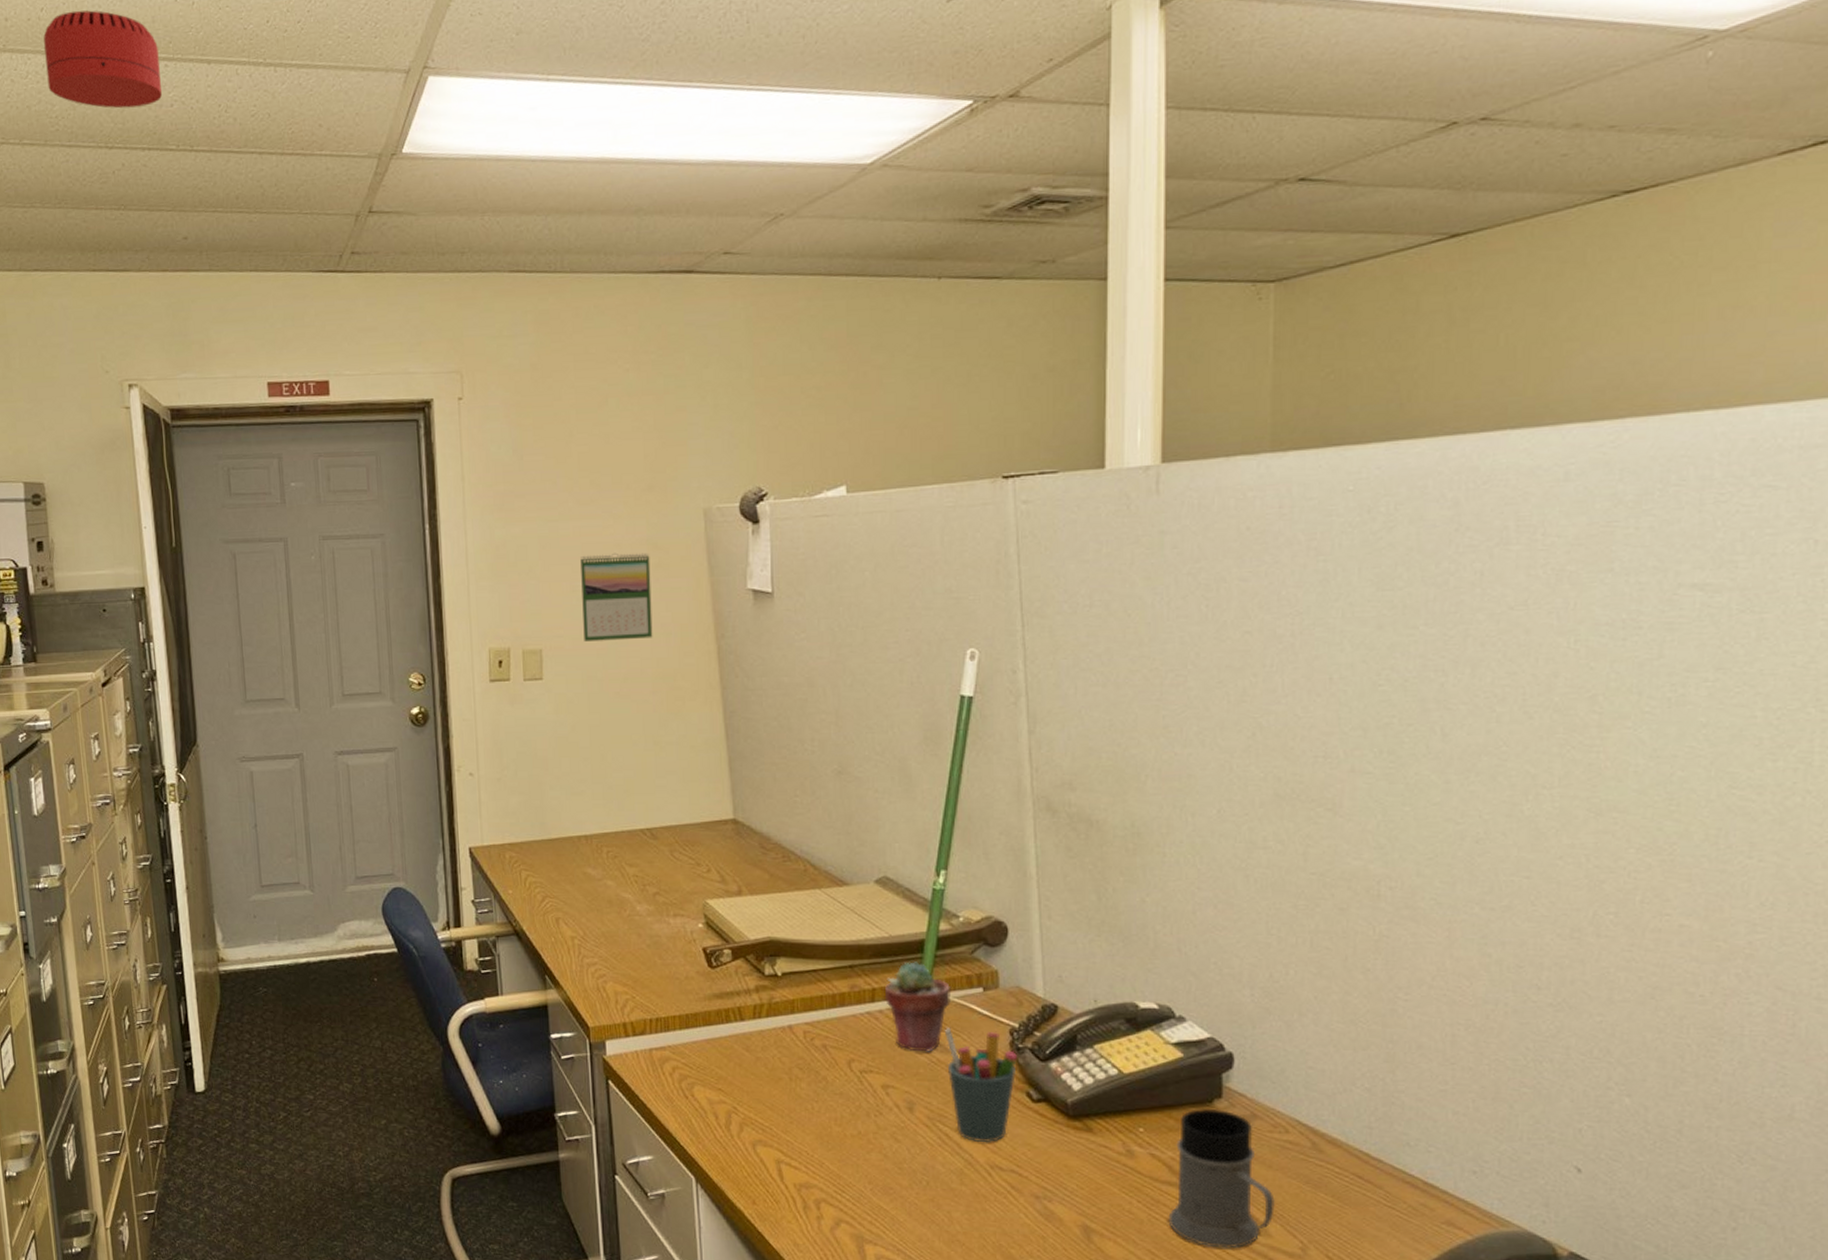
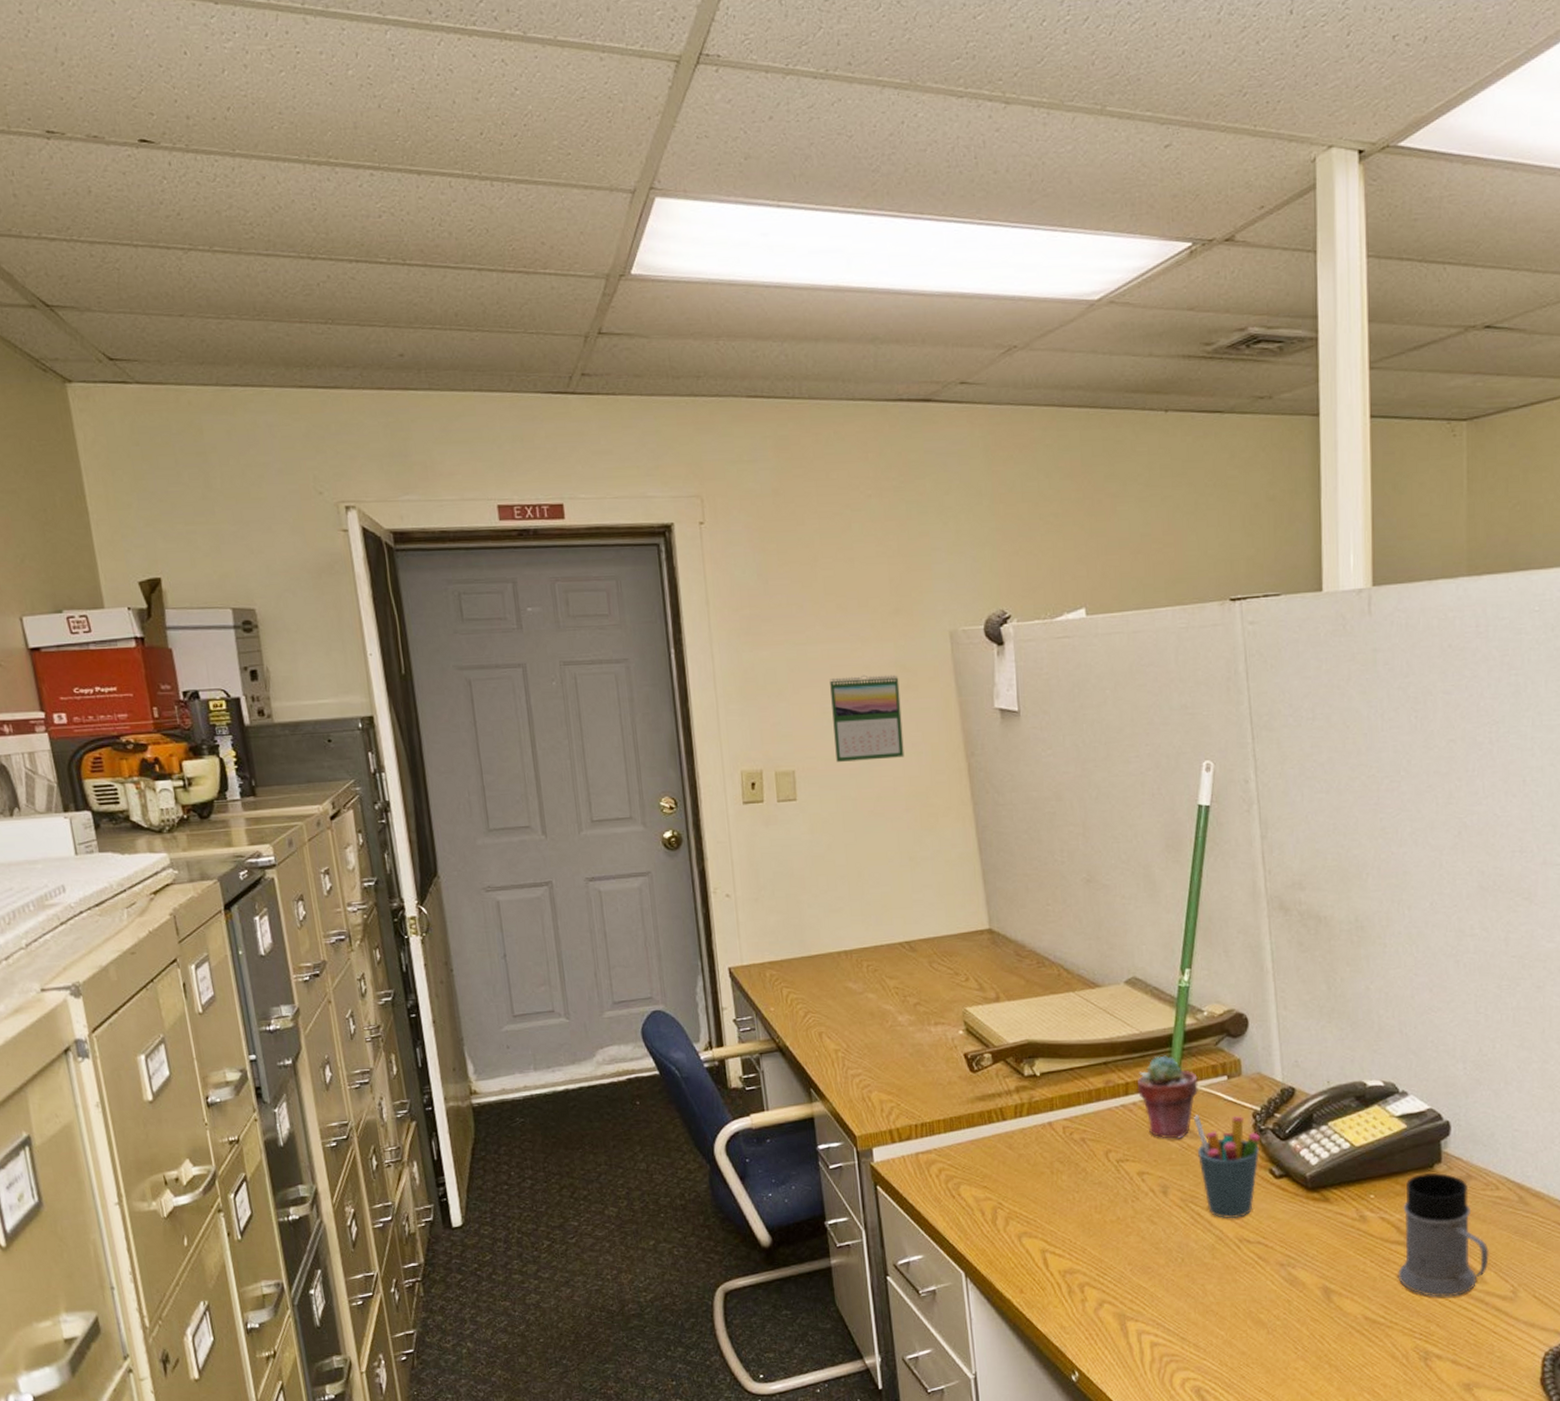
smoke detector: present [43,10,162,109] -> none [231,111,369,218]

